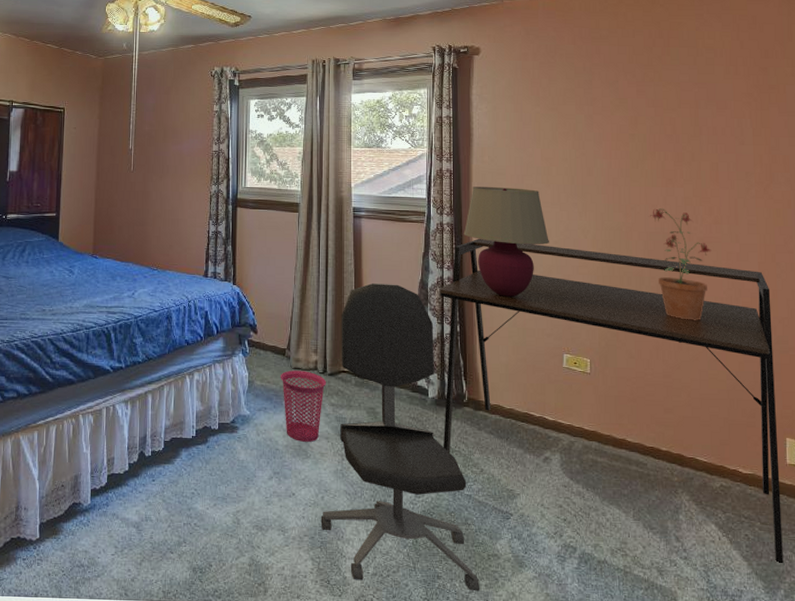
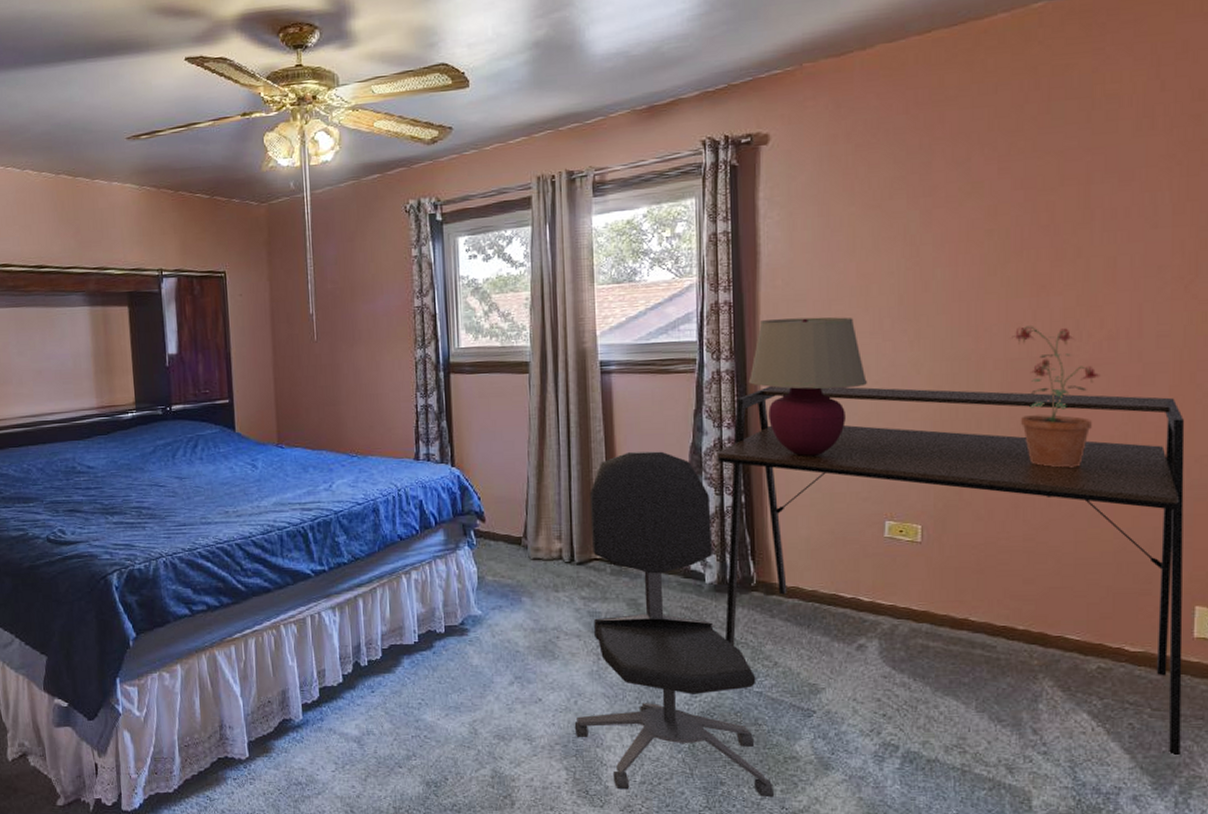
waste basket: present [280,370,327,442] -> none [516,561,575,642]

